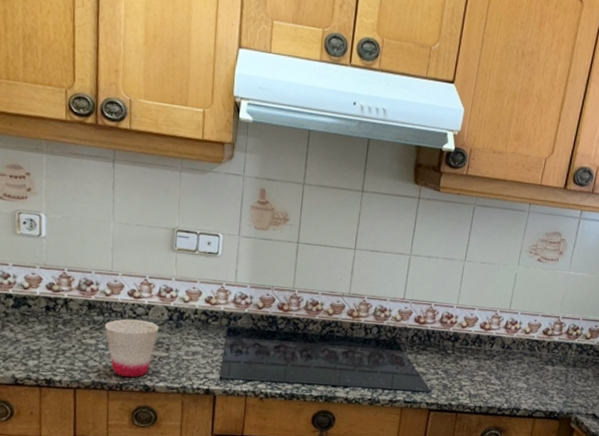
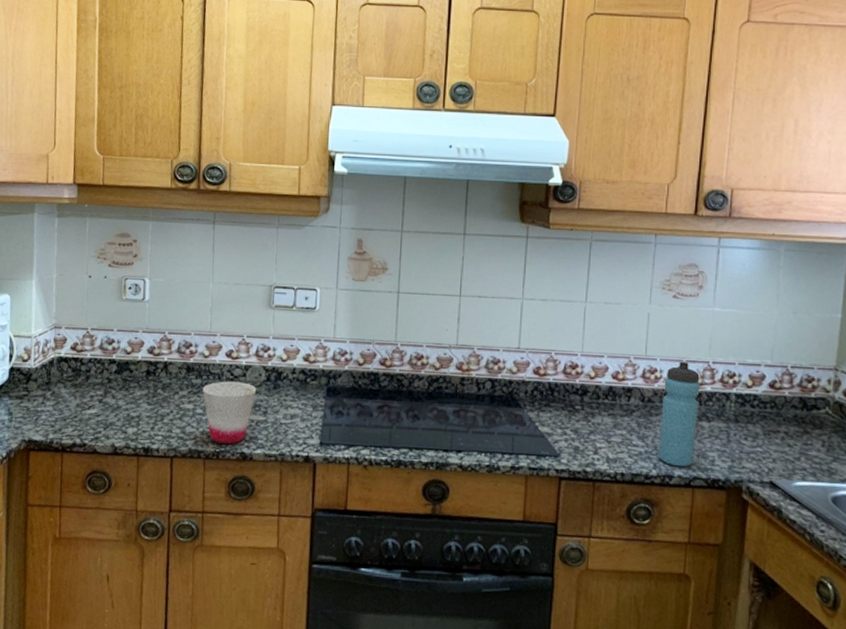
water bottle: none [510,315,551,402] -> present [658,361,700,467]

